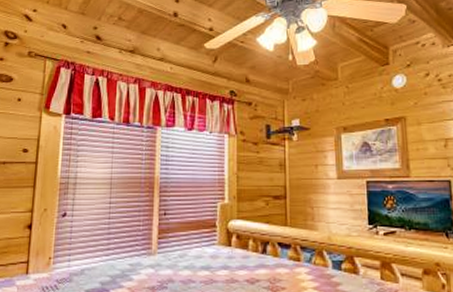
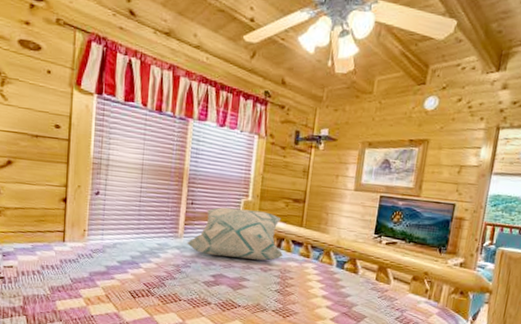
decorative pillow: none [162,214,271,270] -> present [187,207,284,261]

